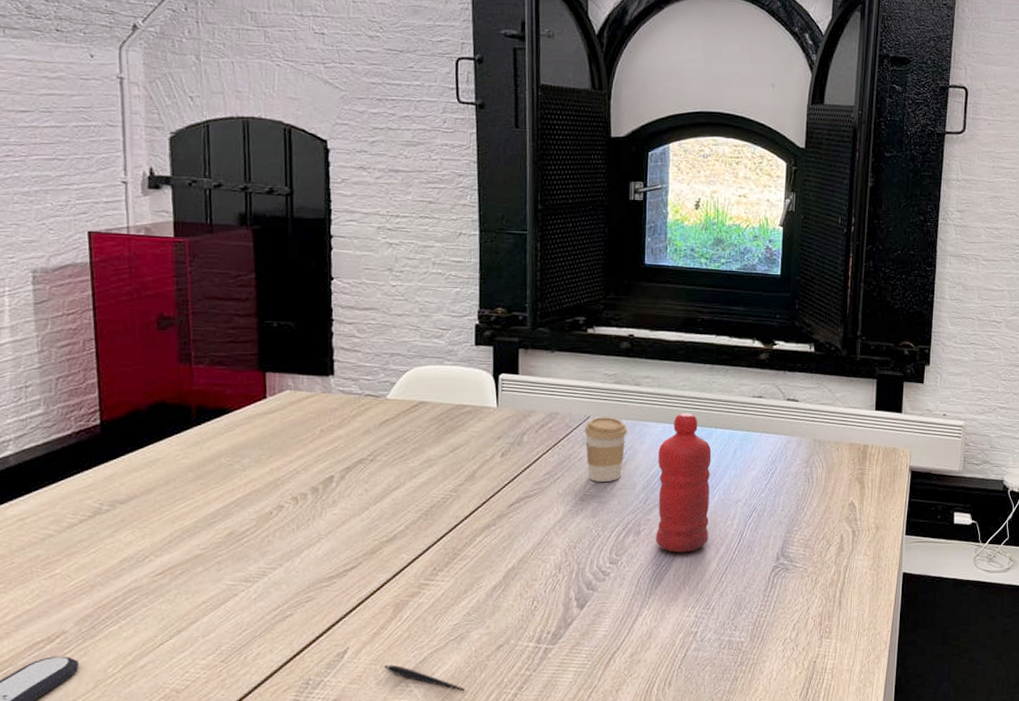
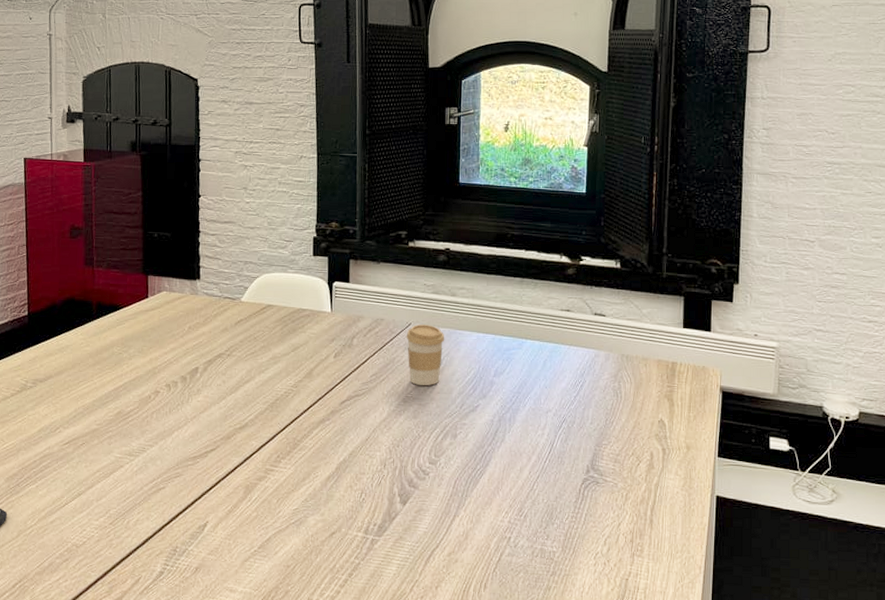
pen: present [384,664,465,692] -> none [236,540,303,573]
water bottle: present [656,413,712,553] -> none [471,323,523,459]

